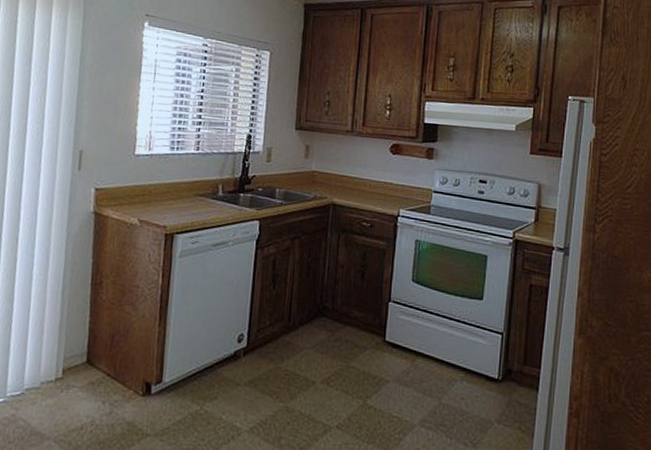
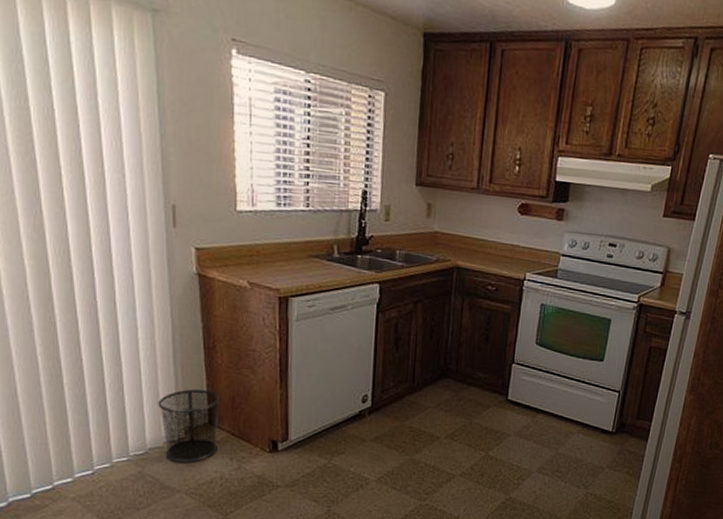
waste bin: none [40,325,101,406] -> present [158,388,220,463]

